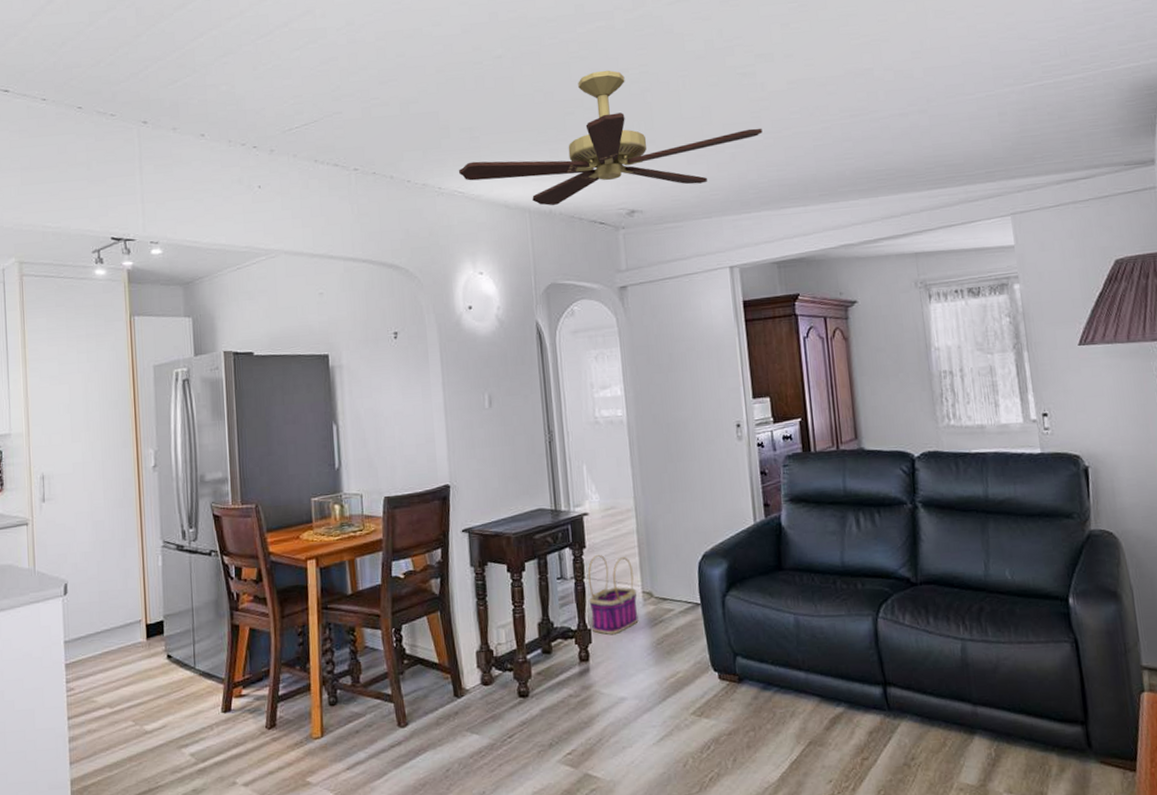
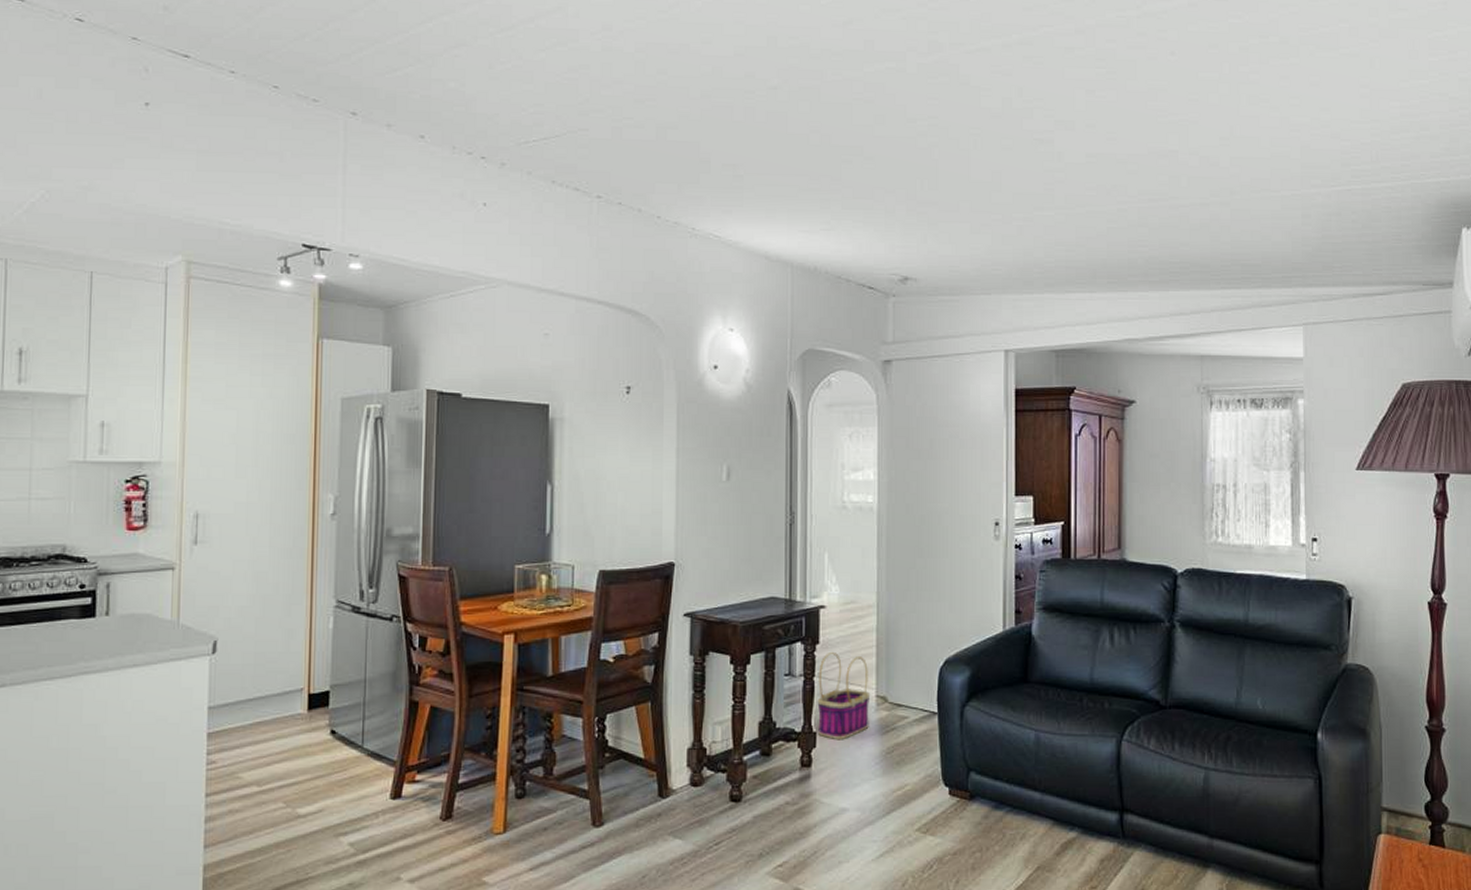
ceiling fan: present [459,70,763,206] -> none [717,117,1054,263]

